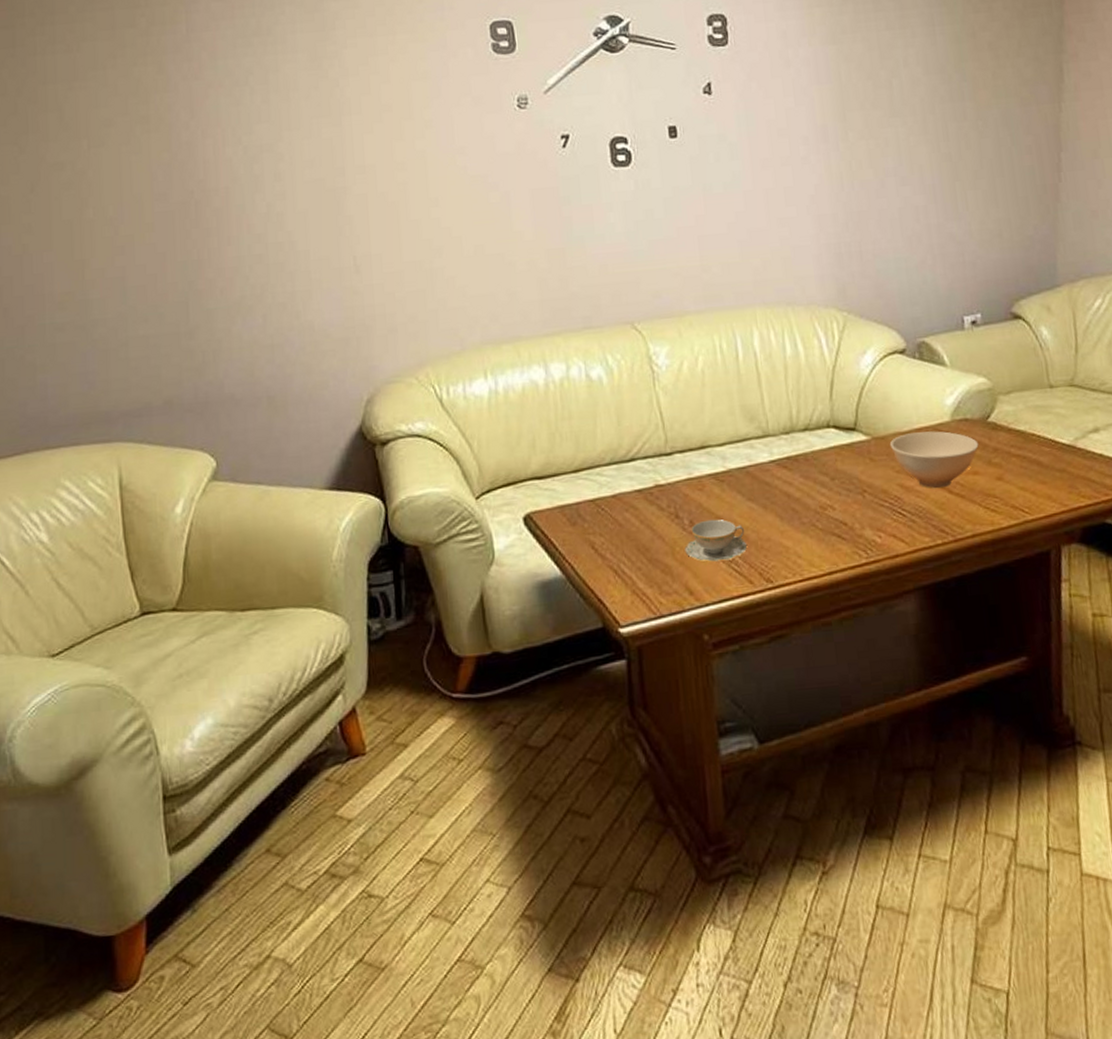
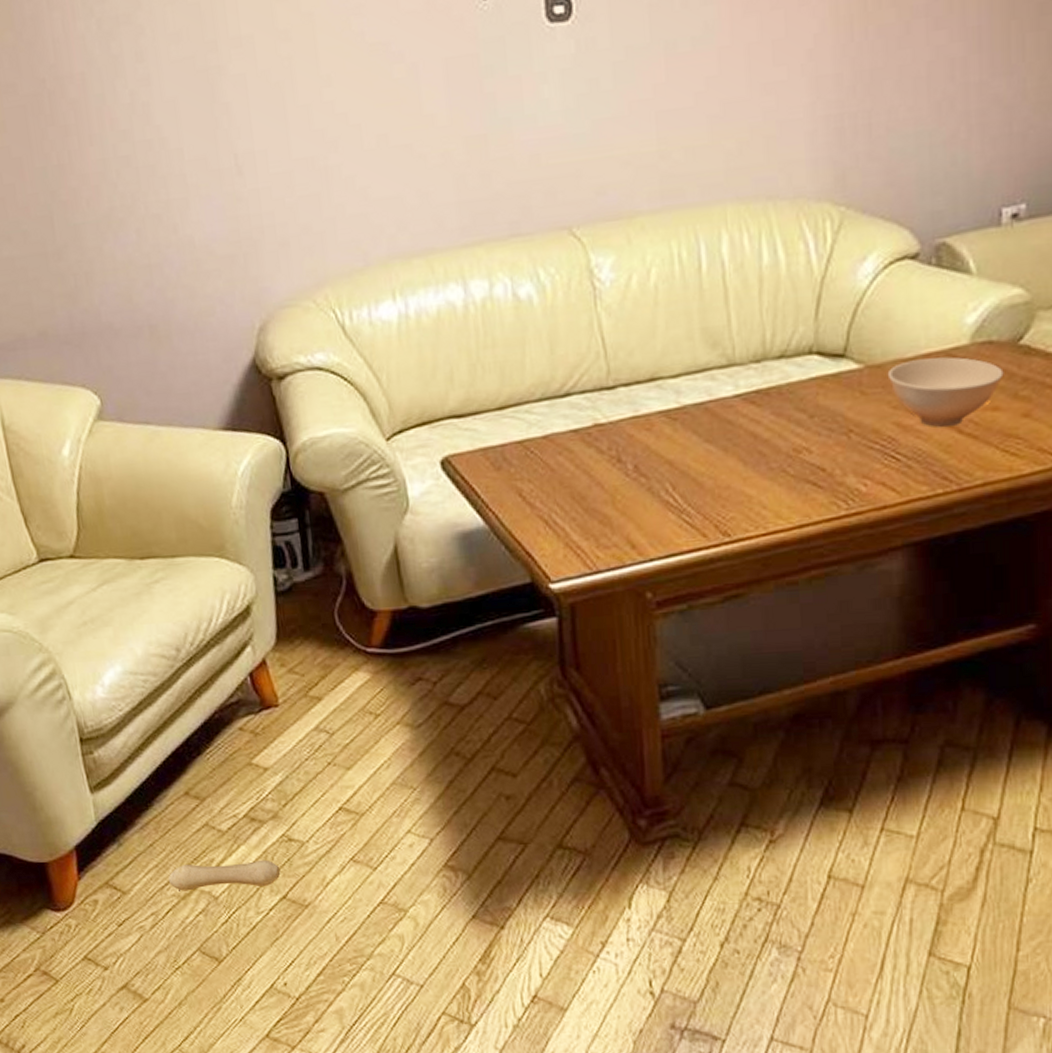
dog toy: none [242,919,359,960] -> present [168,859,281,891]
teacup: present [684,519,747,562] -> none [627,463,701,512]

